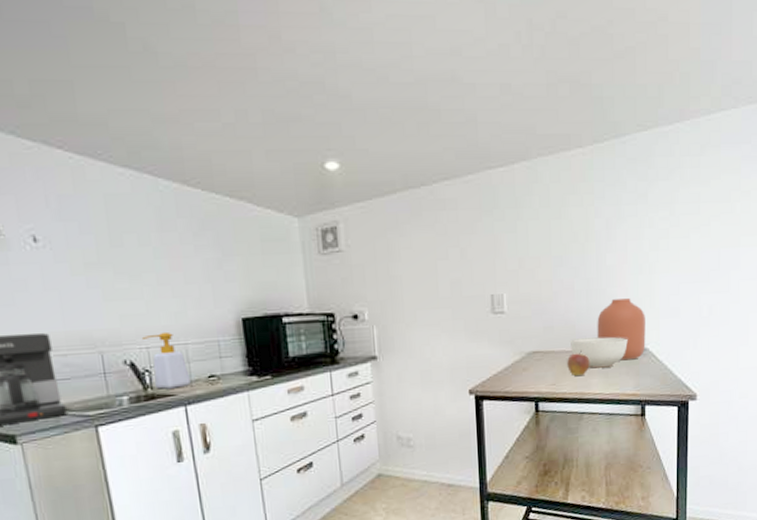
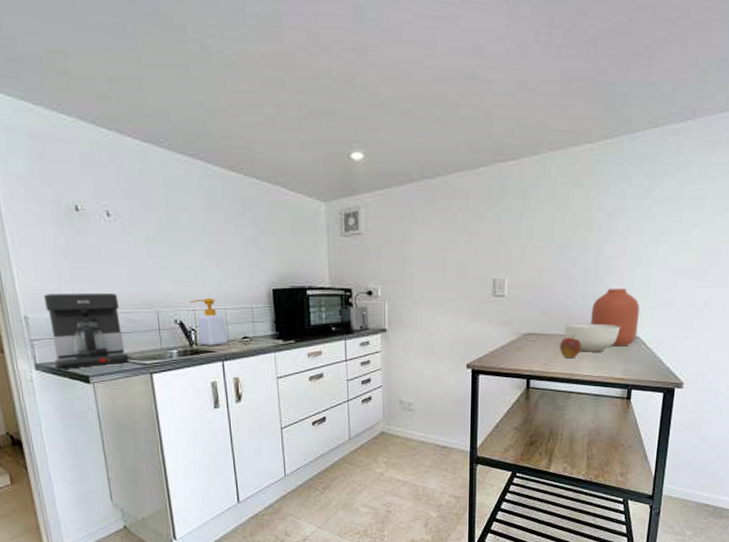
toaster: none [314,333,356,363] -> present [332,307,368,333]

